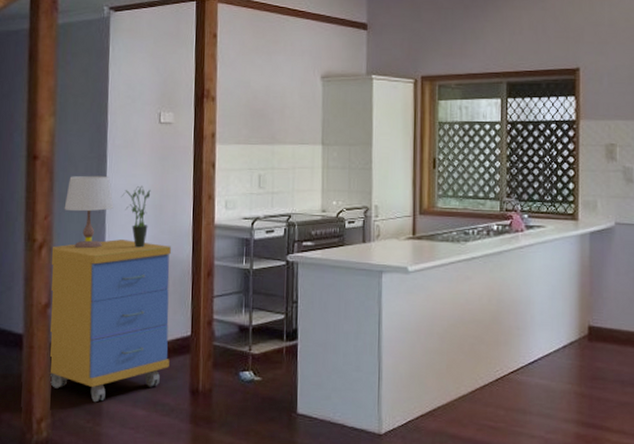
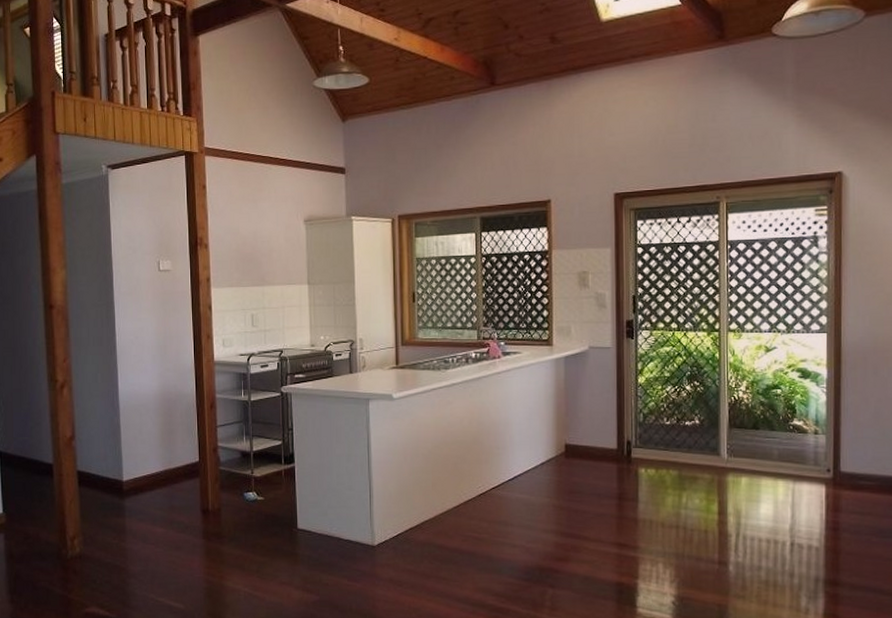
storage cabinet: present [49,239,172,403] -> none [73,378,182,522]
table lamp: present [64,175,114,249] -> none [80,321,124,387]
potted plant: present [121,185,151,248] -> none [129,328,155,385]

